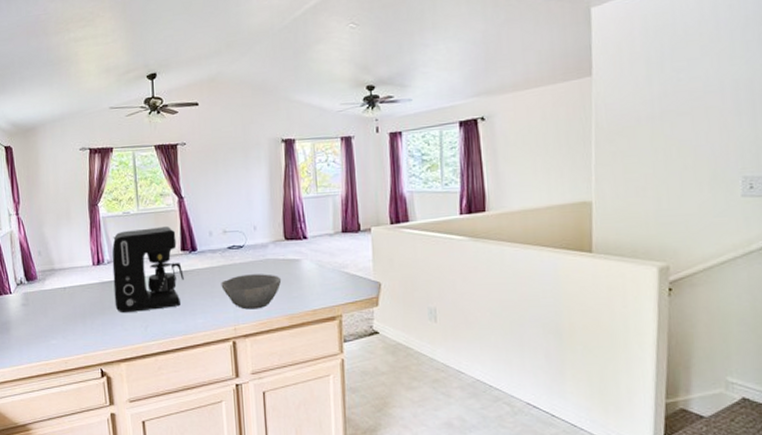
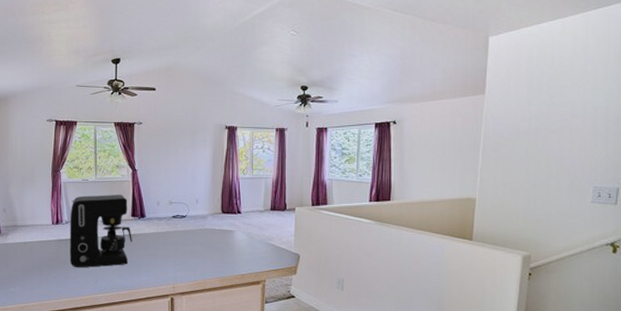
bowl: present [221,274,282,310] -> none [164,241,217,271]

